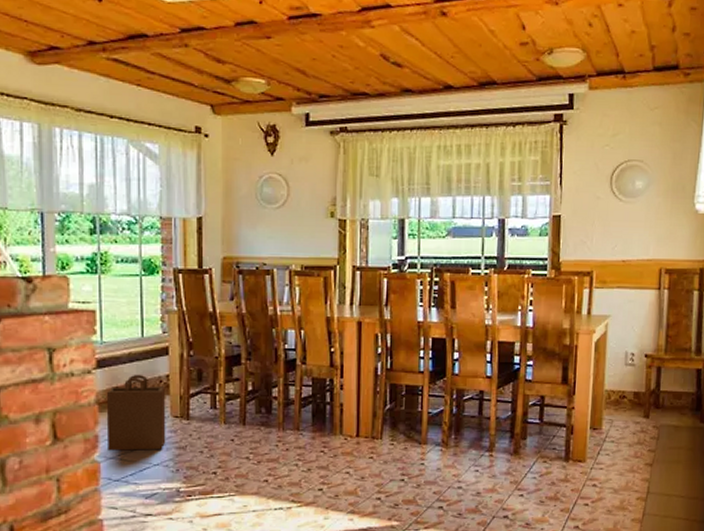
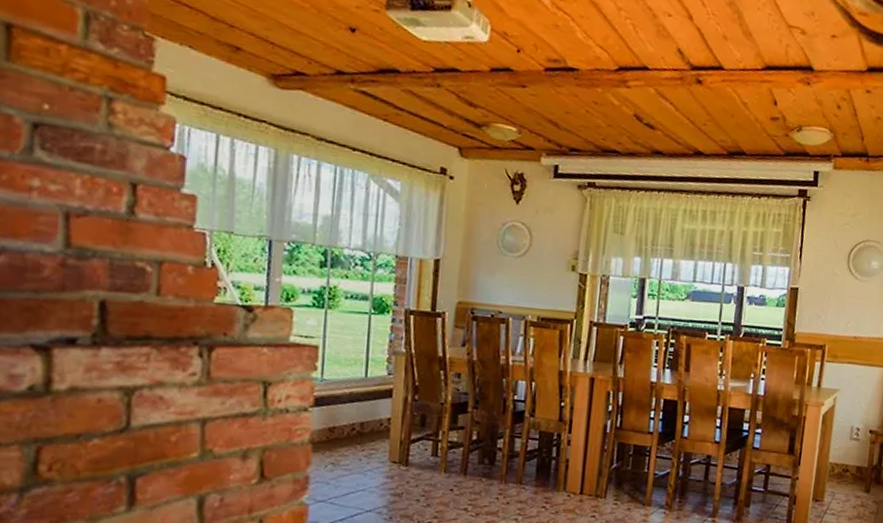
shopping bag: present [106,374,166,451] -> none [318,415,385,496]

